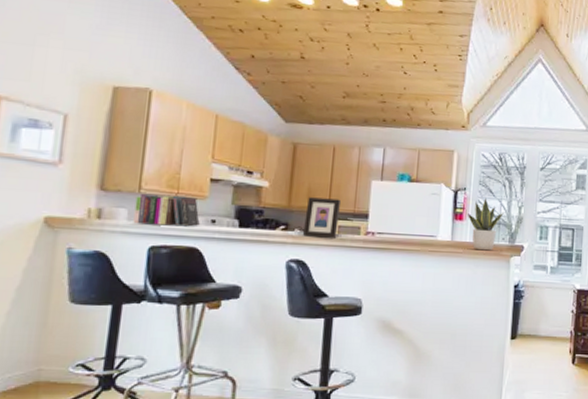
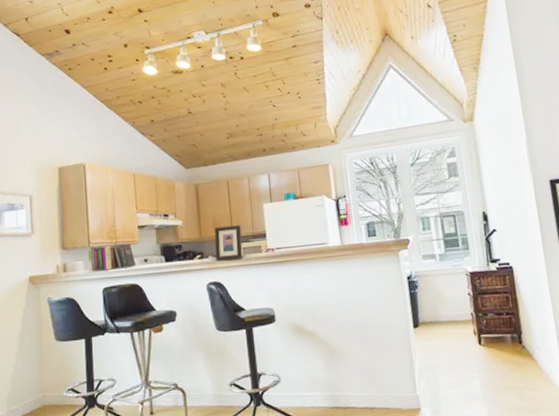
potted plant: present [467,197,505,251] -> none [350,200,386,250]

